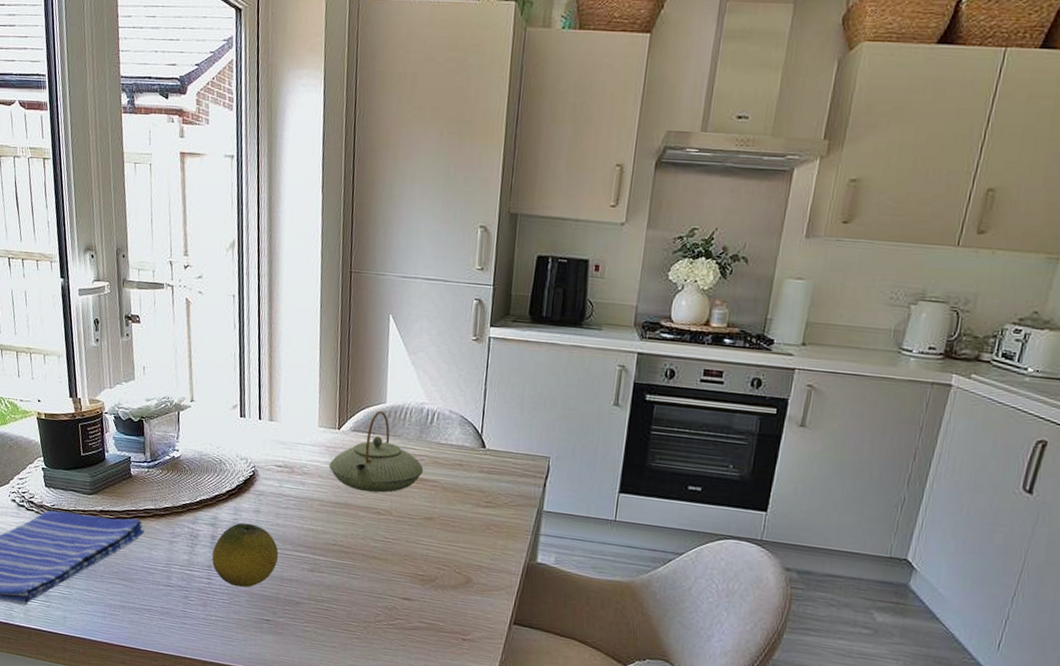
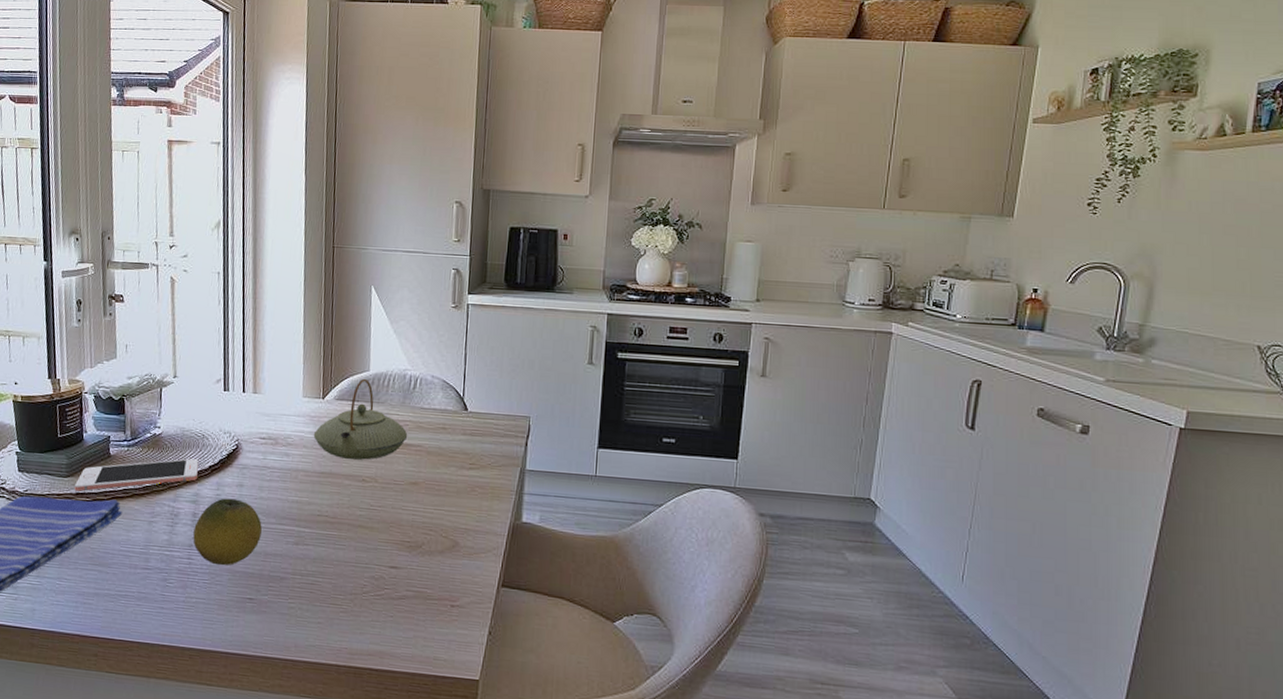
cell phone: none [98,482,217,509] -> present [74,458,199,491]

